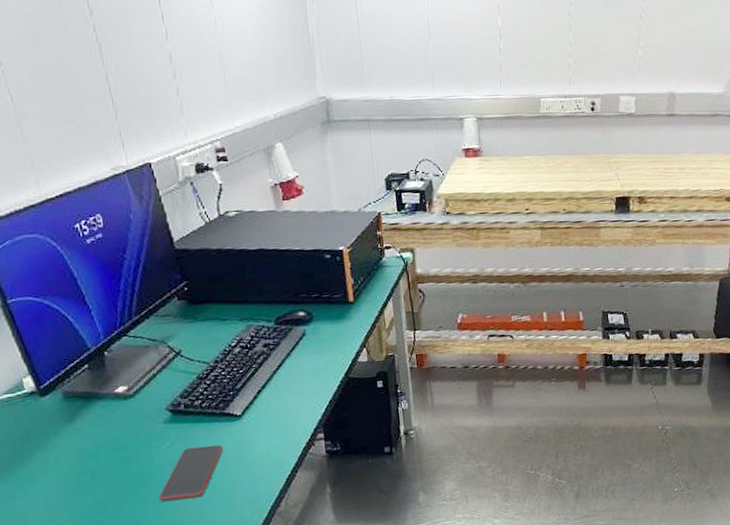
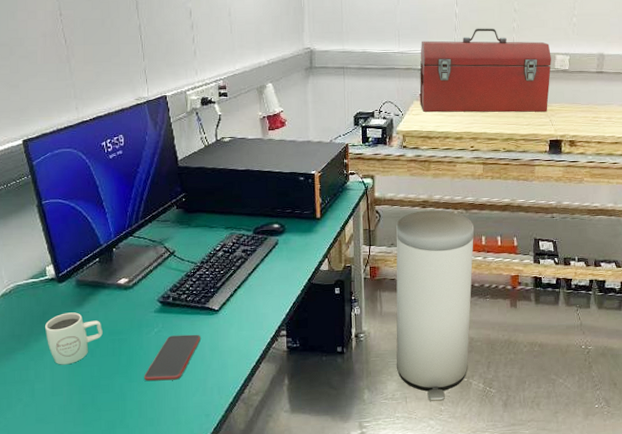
mug: none [30,429,104,492] -> present [45,312,103,365]
pedal bin: none [444,285,535,499] -> present [396,210,475,402]
toolbox: none [460,65,615,170] -> present [419,28,552,112]

